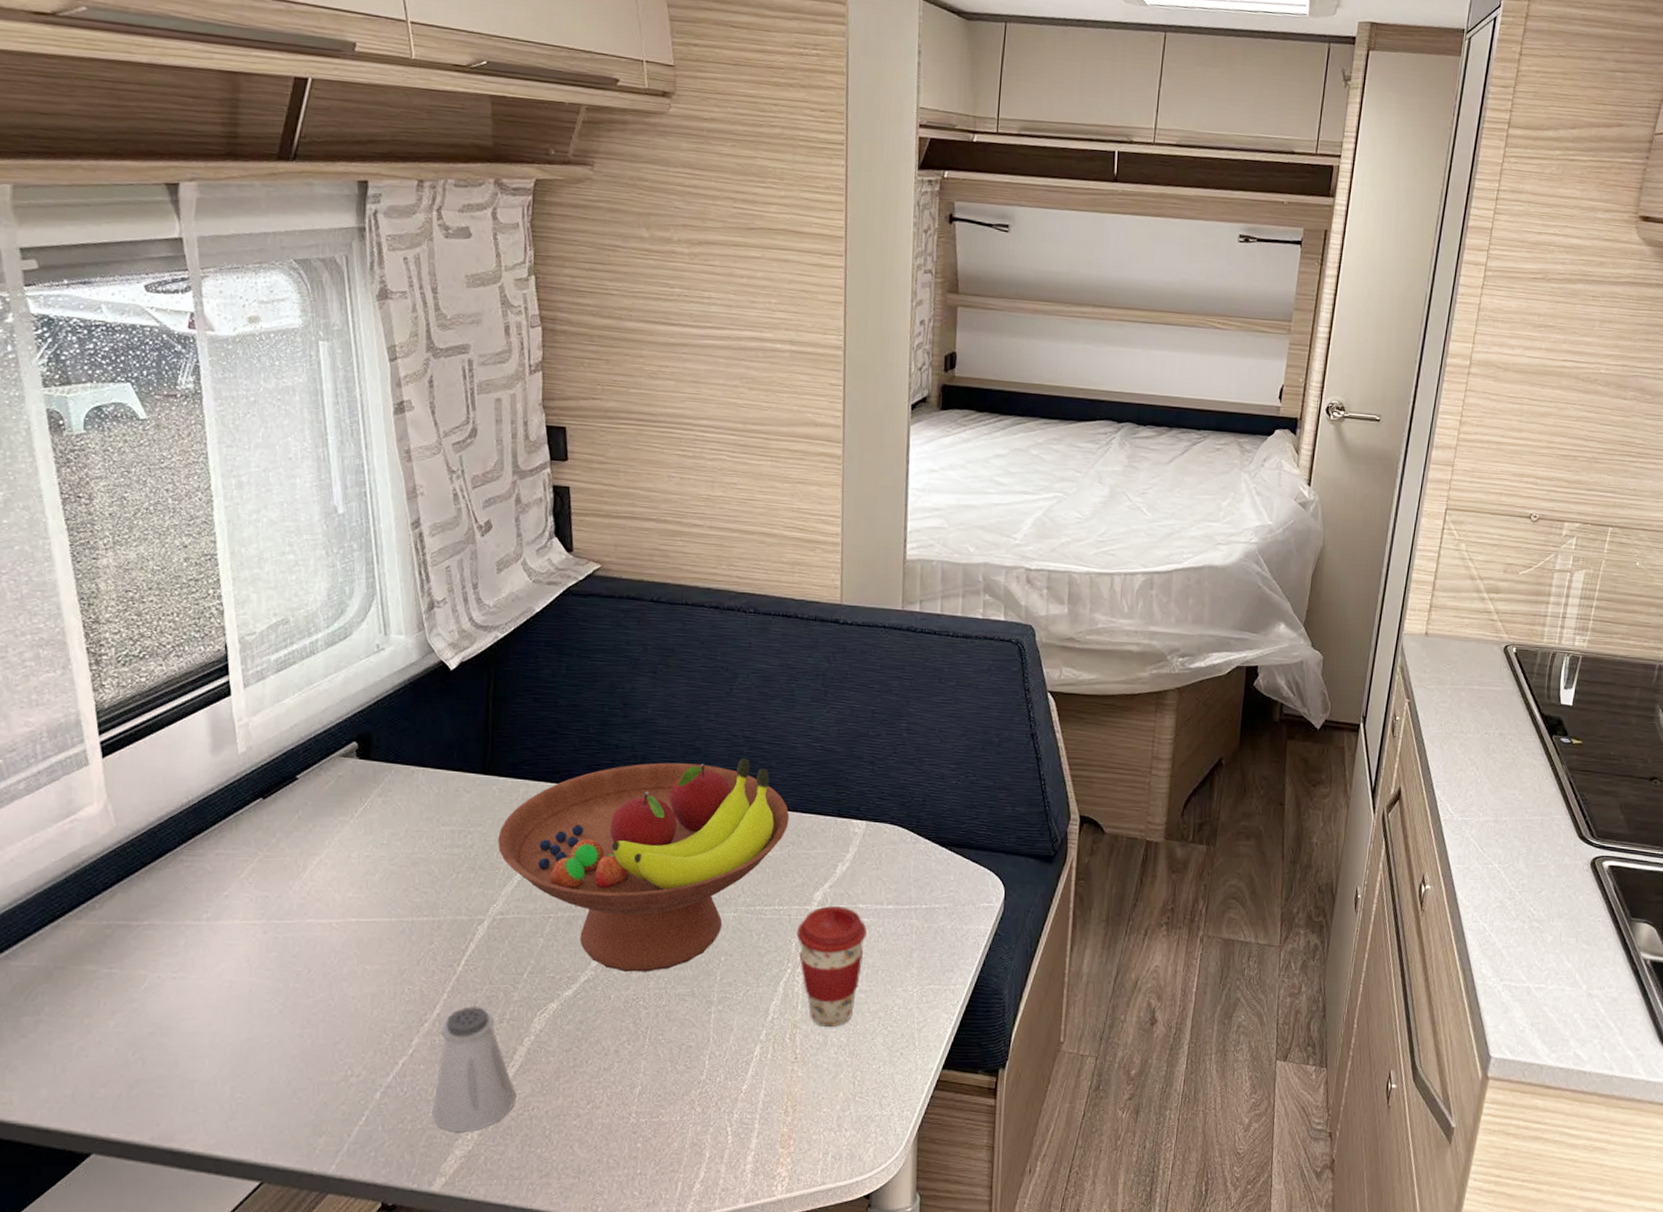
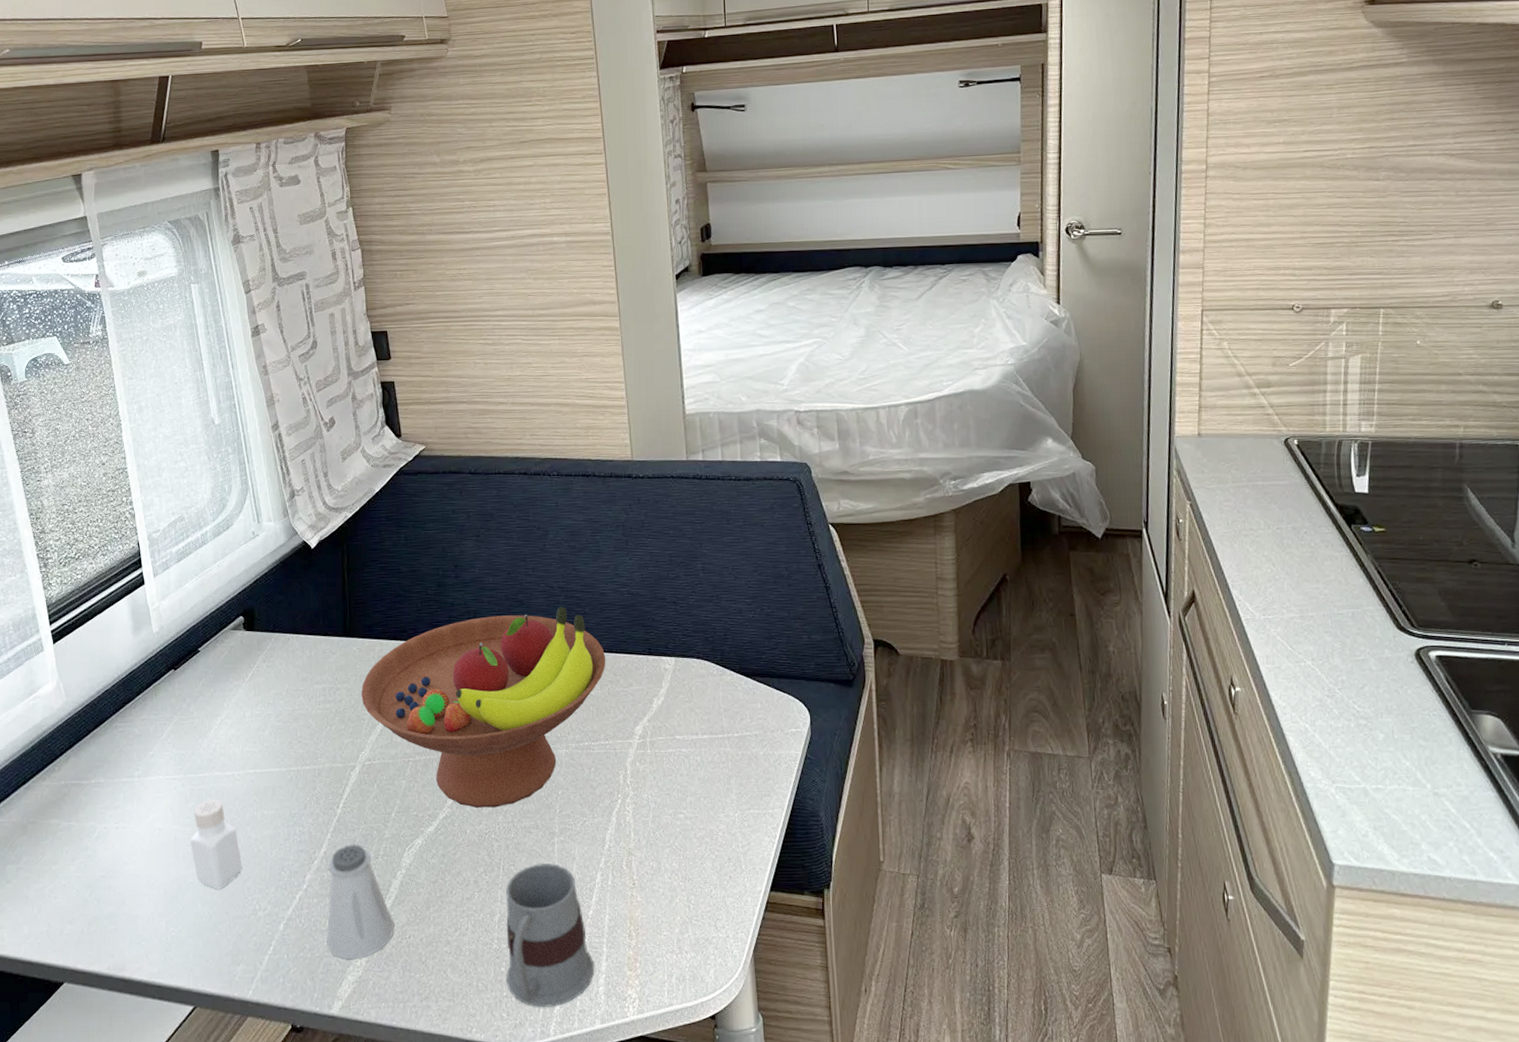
pepper shaker: none [269,950,335,1052] -> present [190,800,243,889]
mug: none [641,1034,744,1185] -> present [506,864,595,1007]
coffee cup: present [796,905,867,1027] -> none [623,738,686,853]

